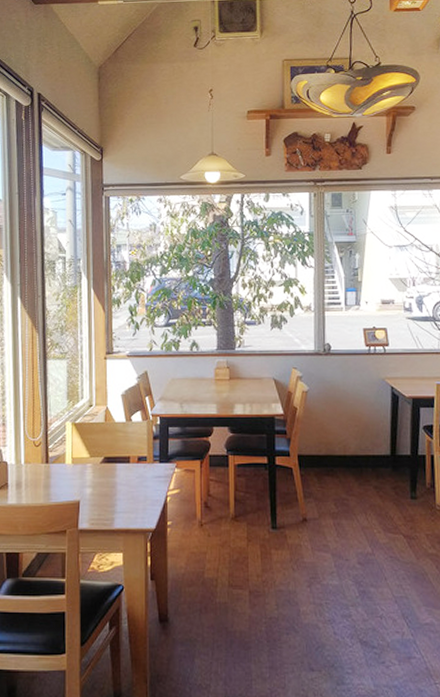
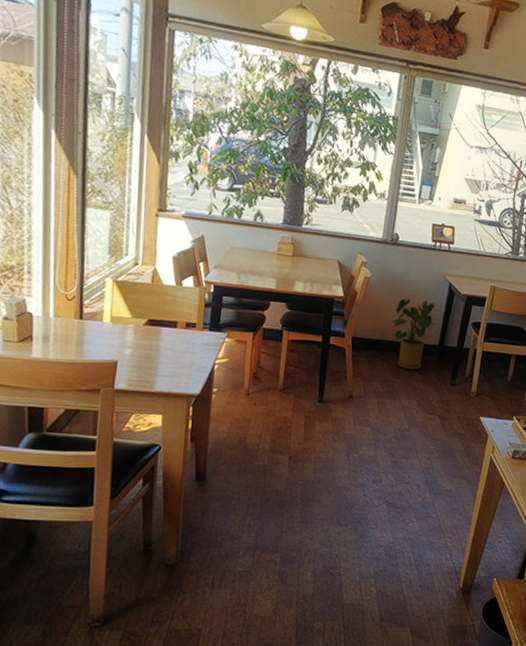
house plant: none [337,408,384,485] -> present [392,298,436,371]

